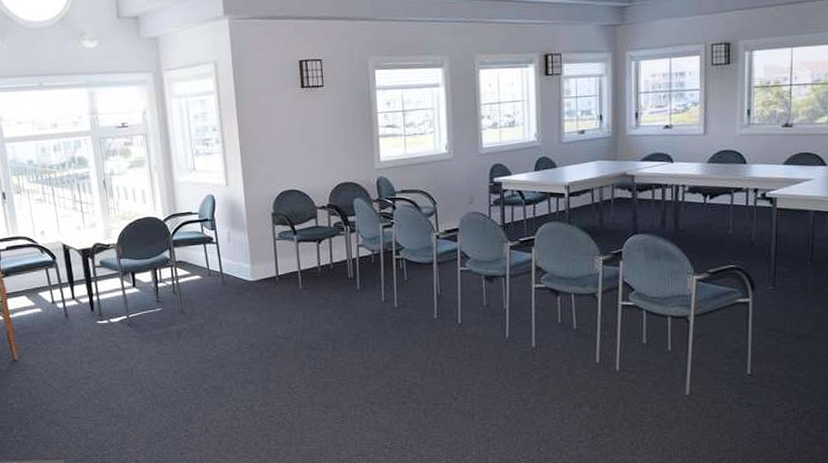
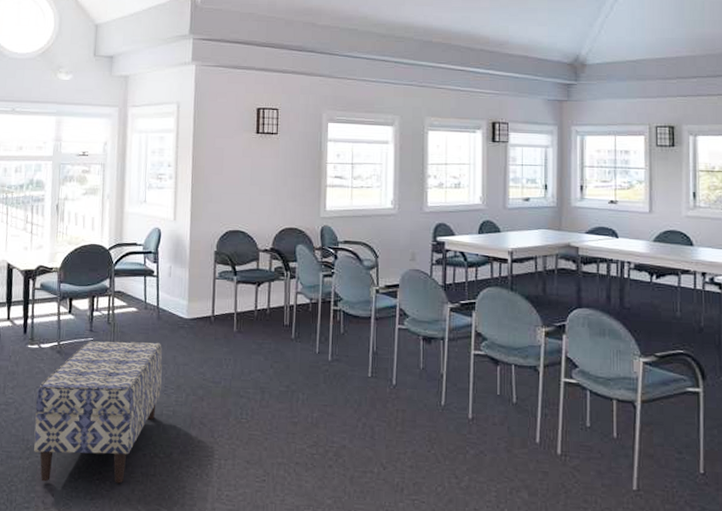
bench: none [114,306,235,444] -> present [33,340,162,484]

